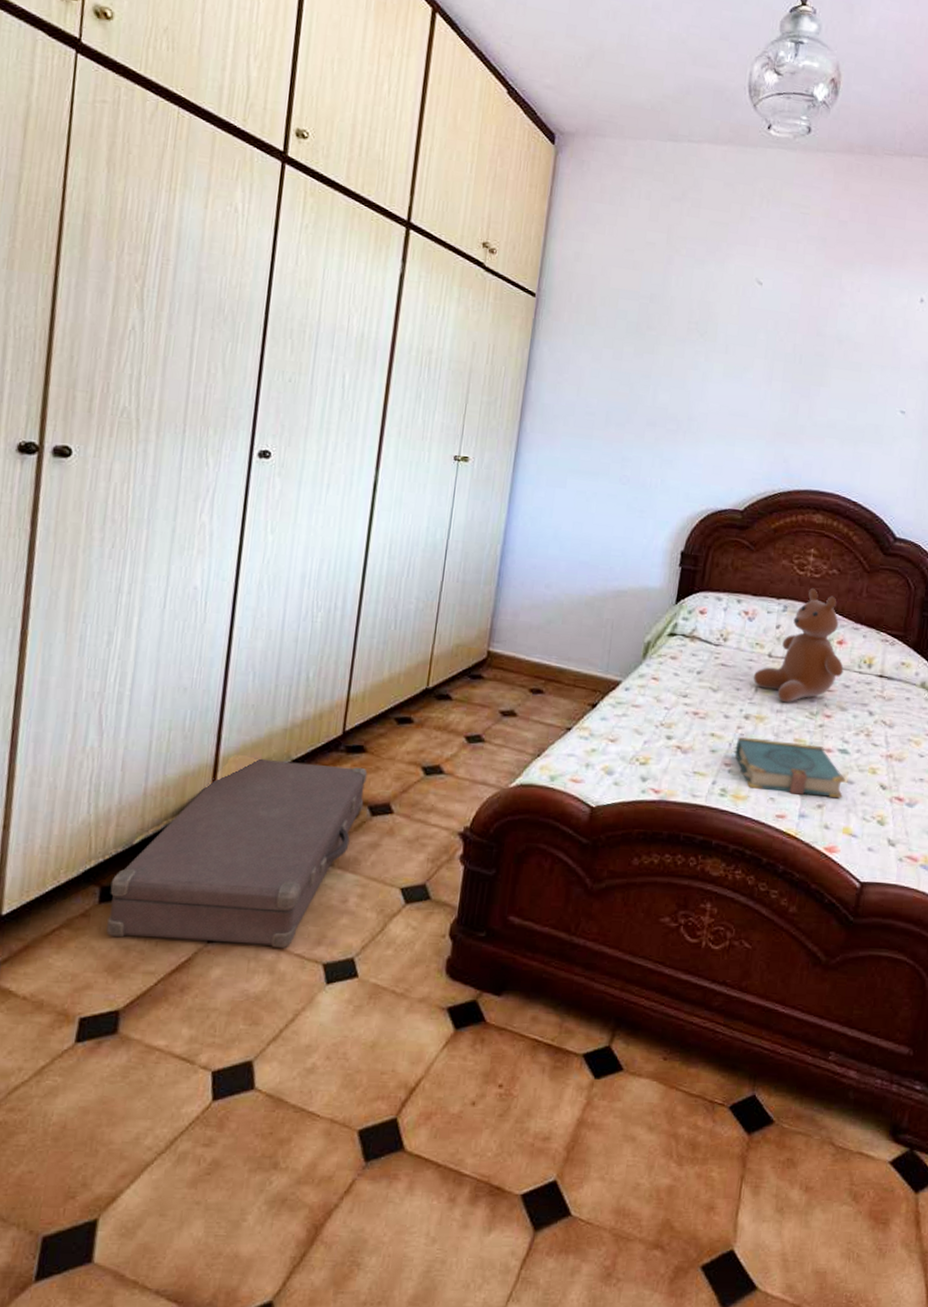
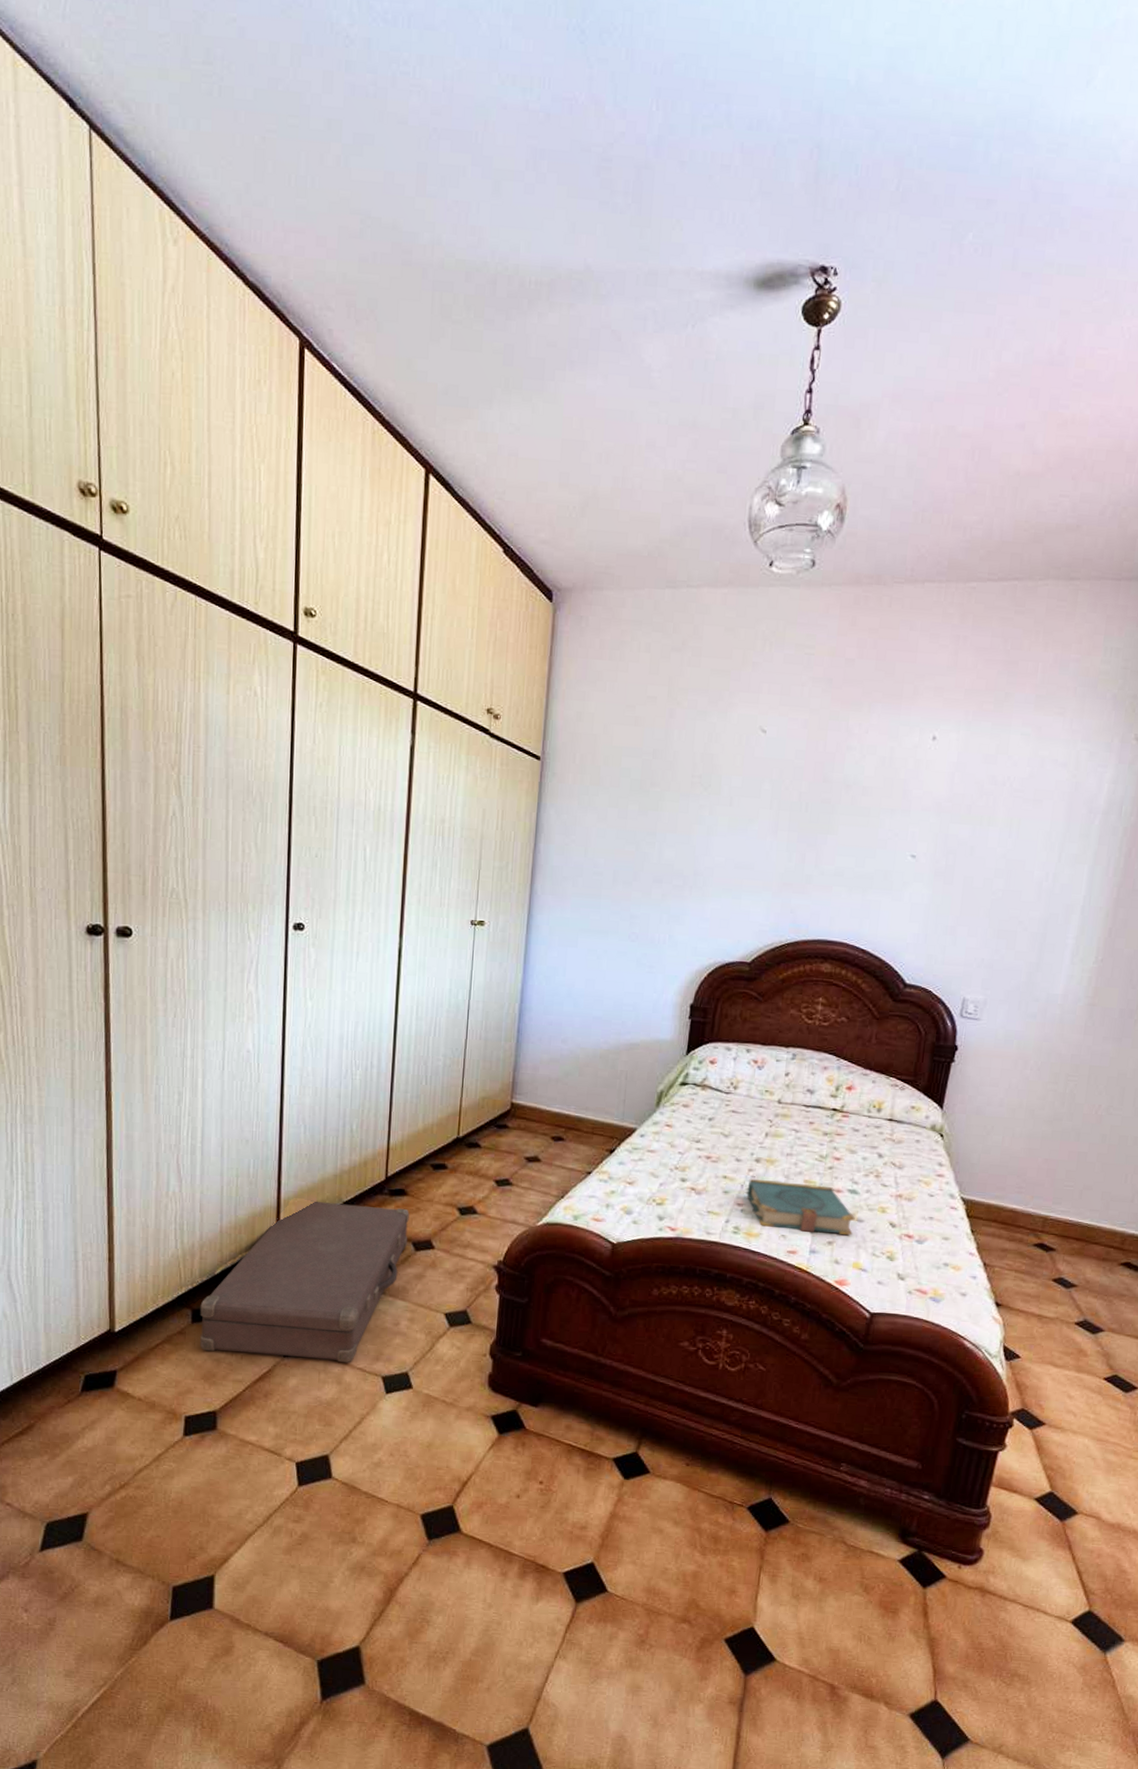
teddy bear: present [753,589,844,703] -> none [763,1037,853,1147]

